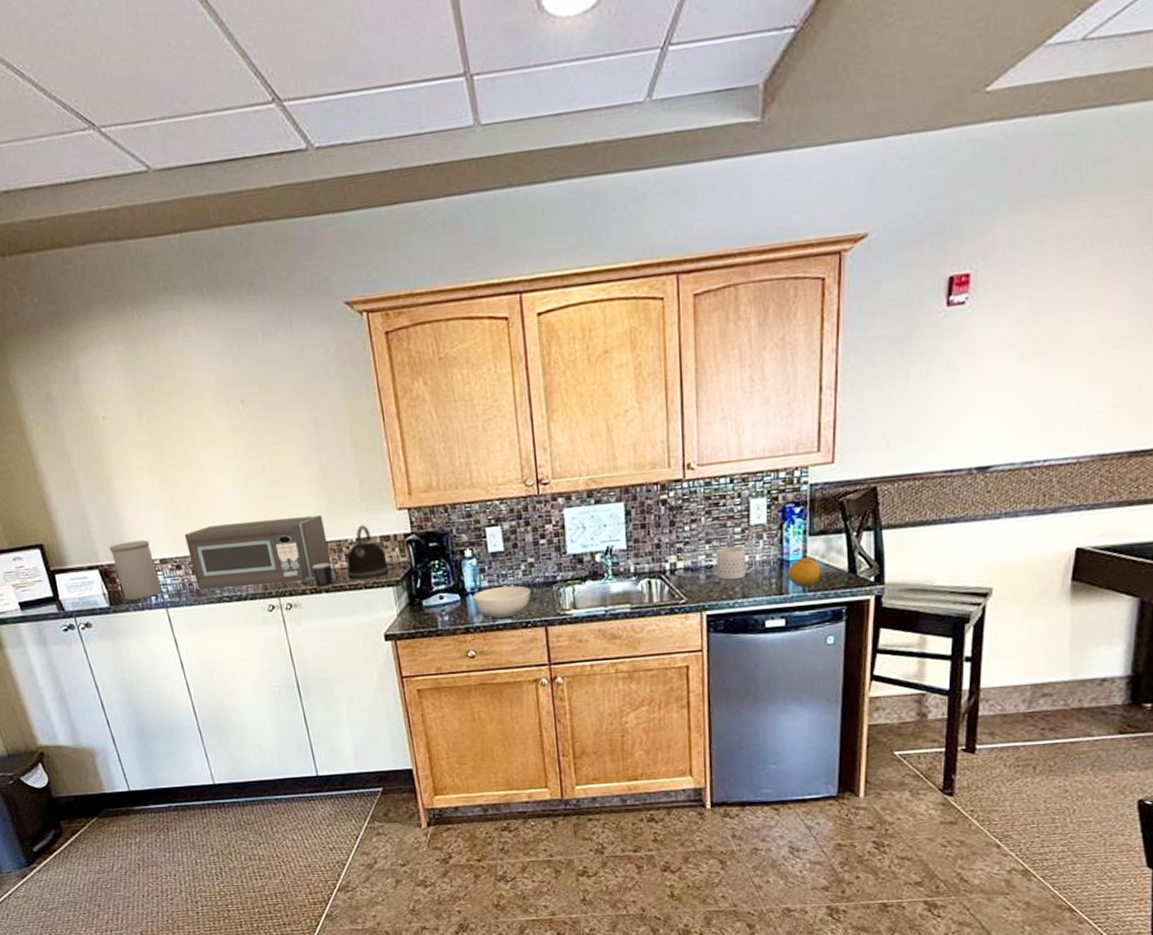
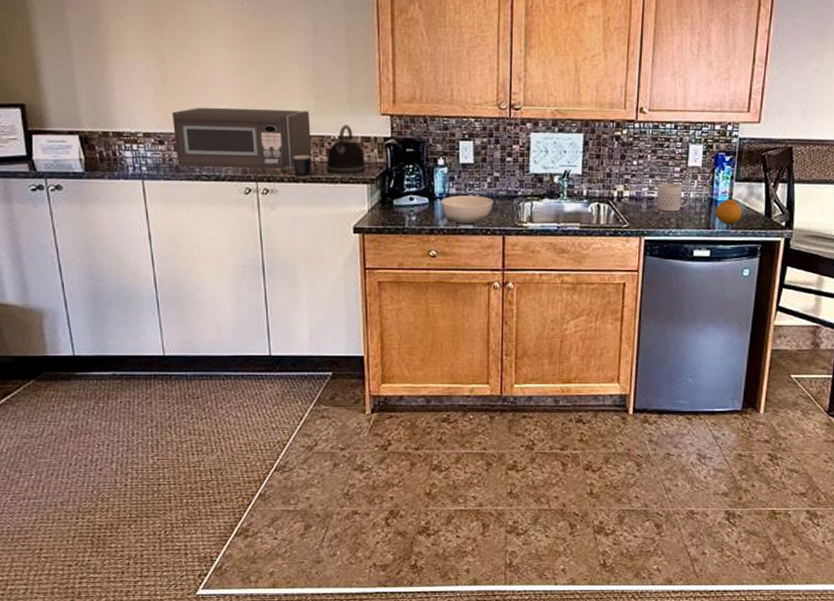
canister: present [109,540,162,600] -> none [93,112,141,168]

